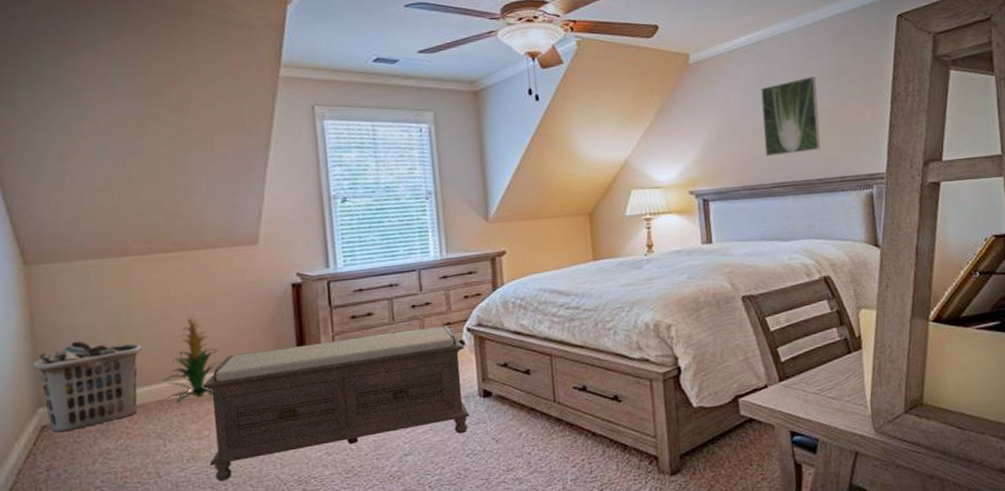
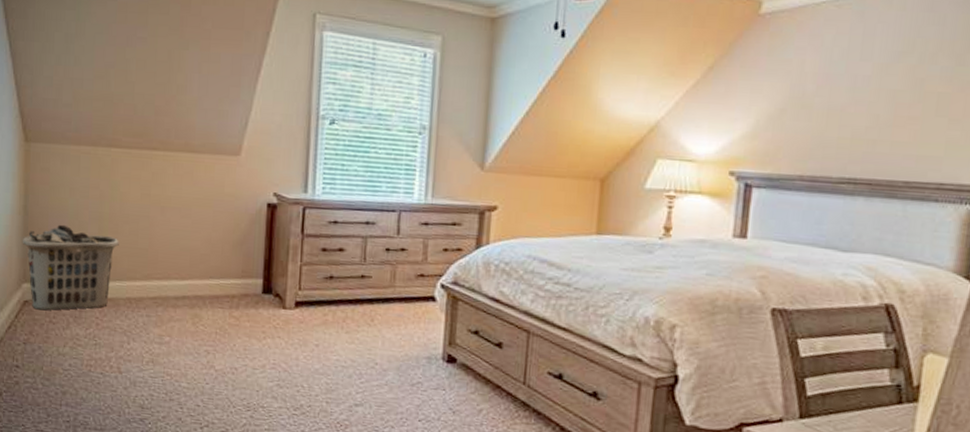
indoor plant: present [163,314,222,403] -> none [134,217,190,304]
bench: present [203,326,469,482] -> none [167,265,436,395]
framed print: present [761,76,821,157] -> none [838,48,931,145]

